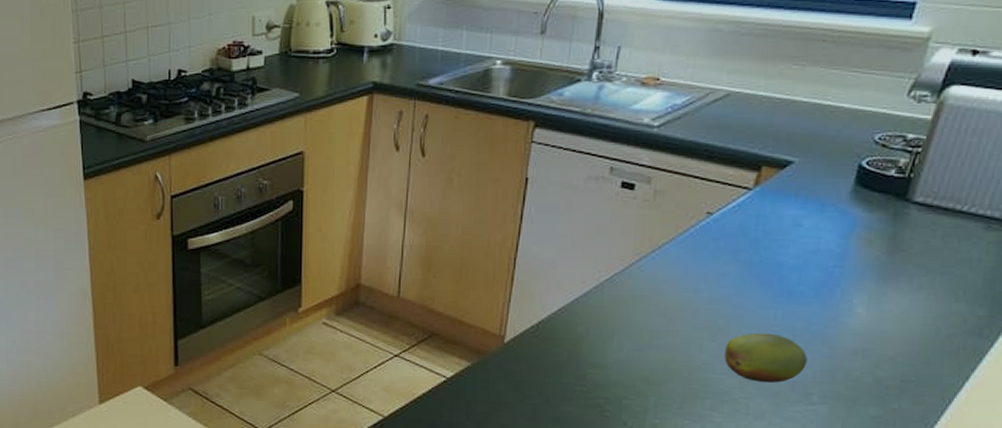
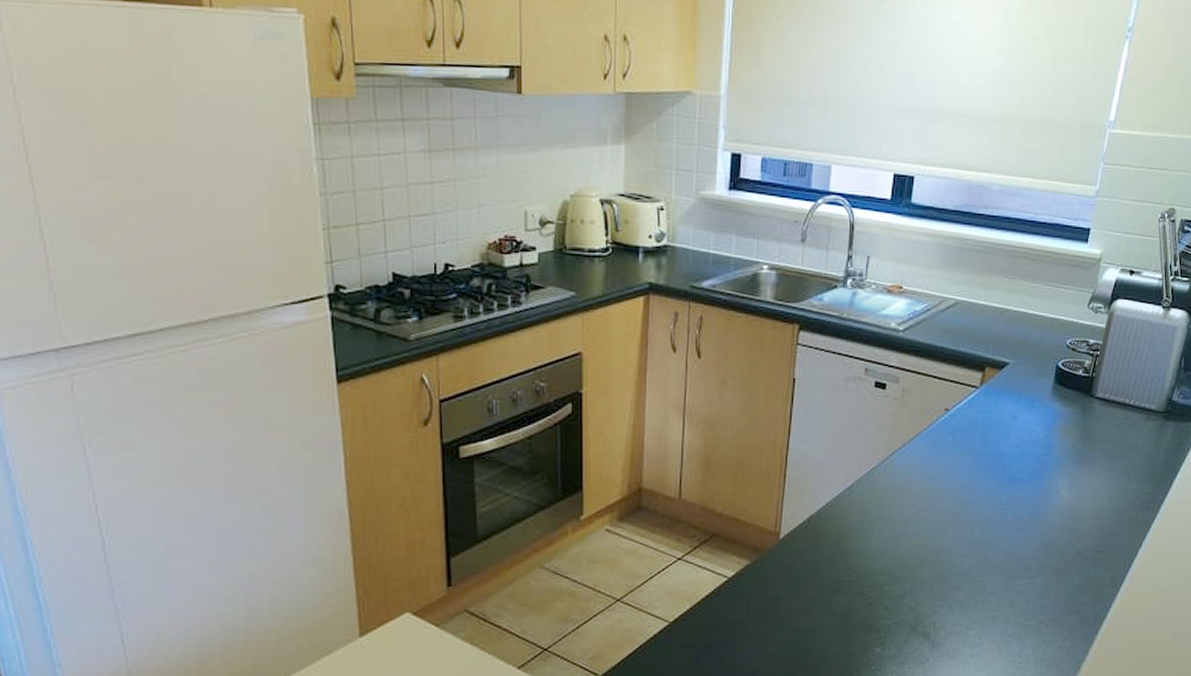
fruit: present [724,333,807,383] -> none [964,516,1027,561]

